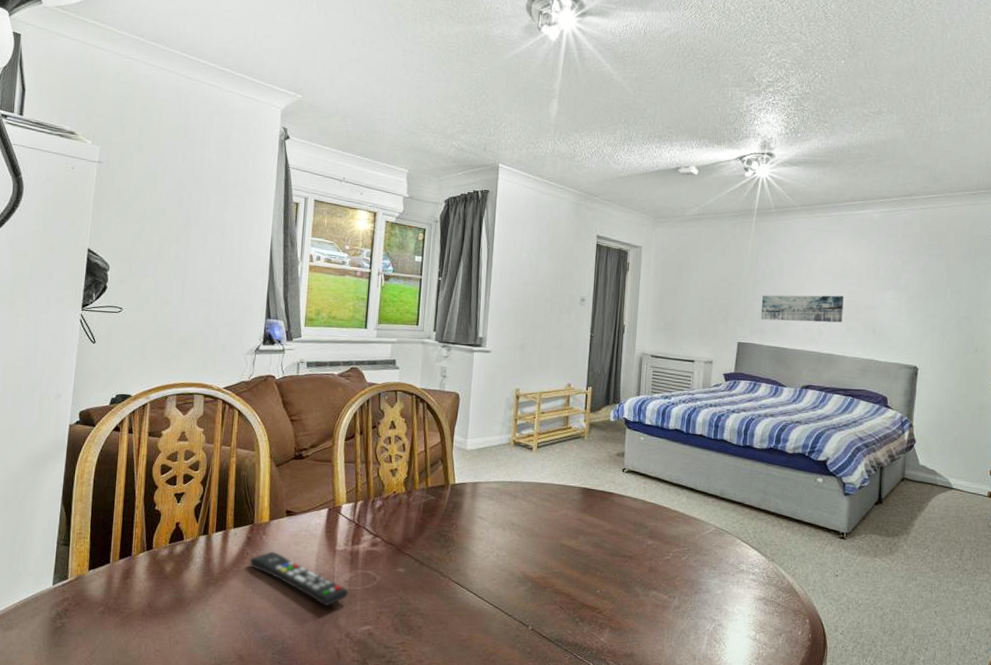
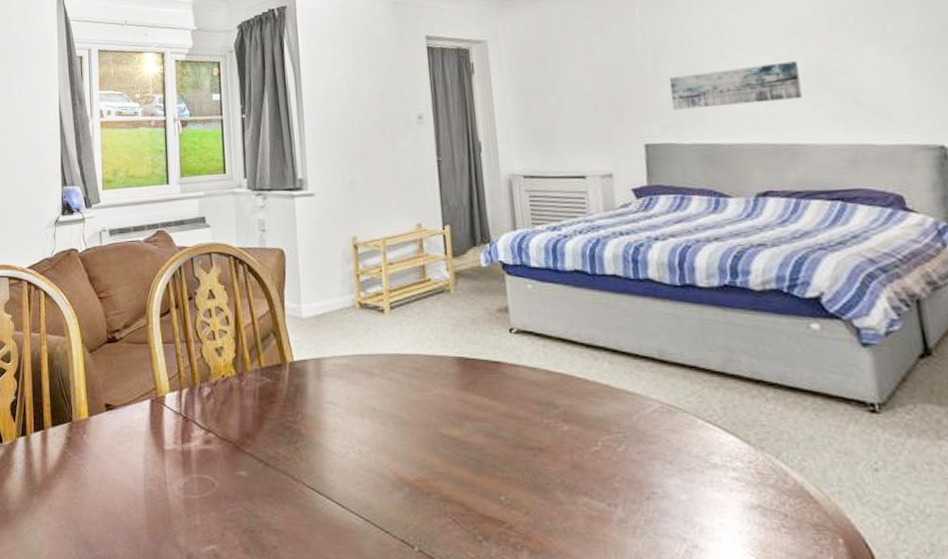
remote control: present [249,551,348,607] -> none [72,453,185,521]

